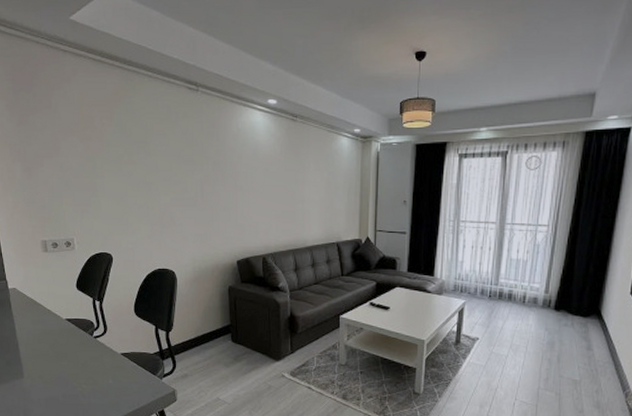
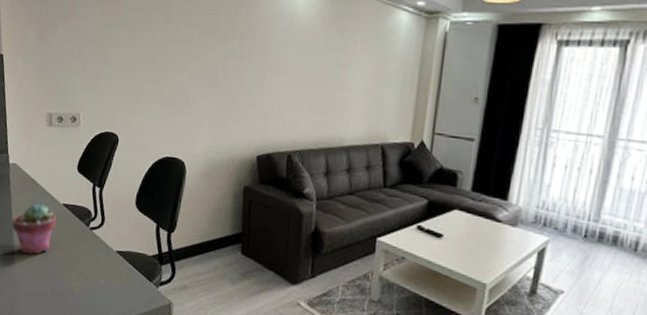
potted succulent: none [17,321,61,367] -> present [12,203,57,255]

